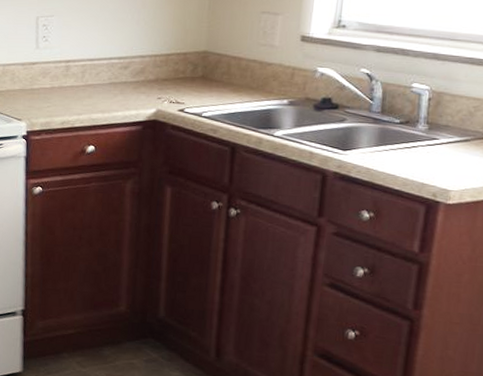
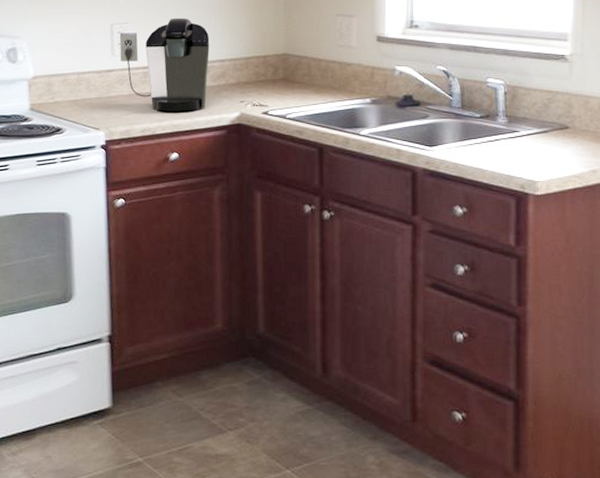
coffee maker: none [44,12,132,106] -> present [119,18,210,112]

